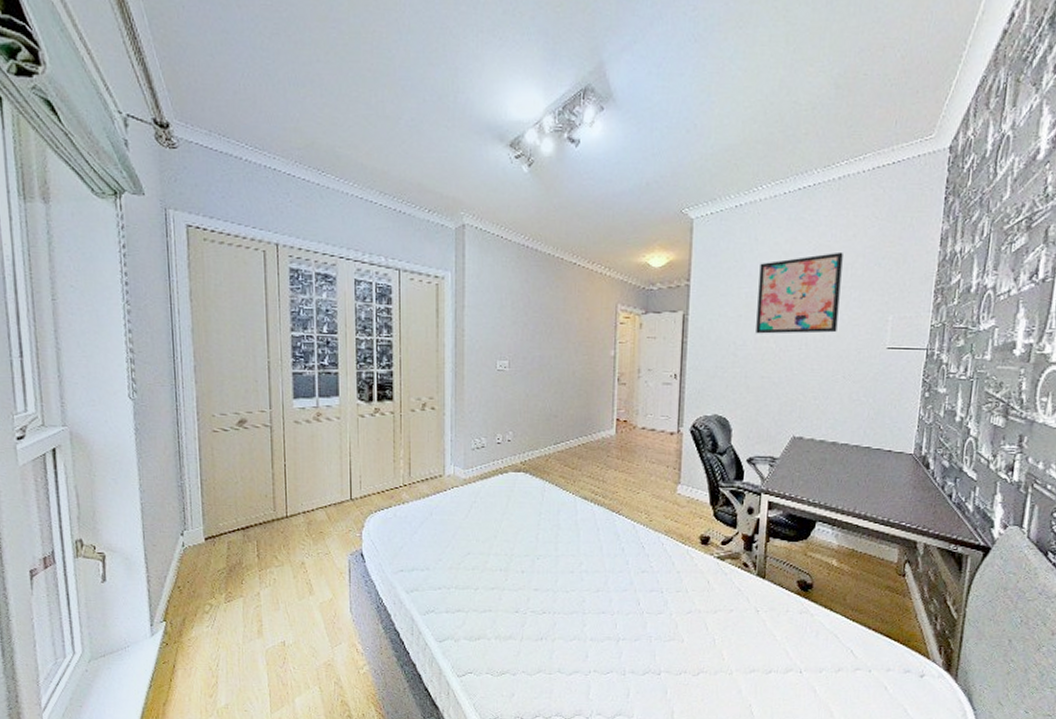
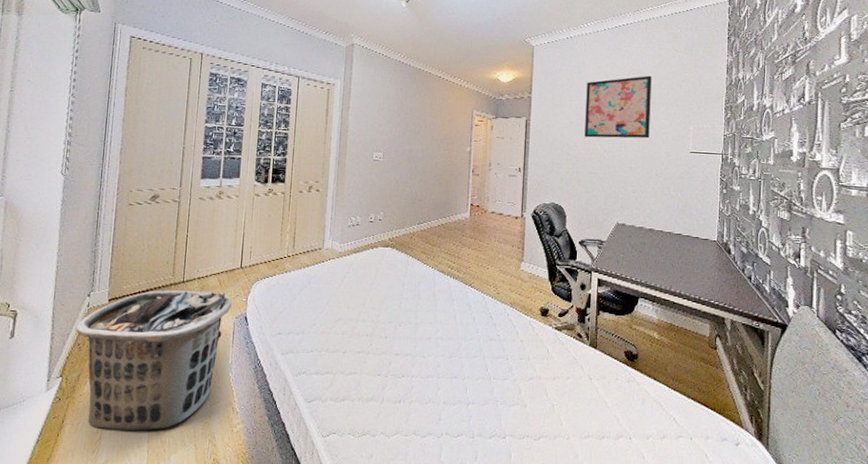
clothes hamper: none [173,526,344,674] -> present [76,290,232,431]

